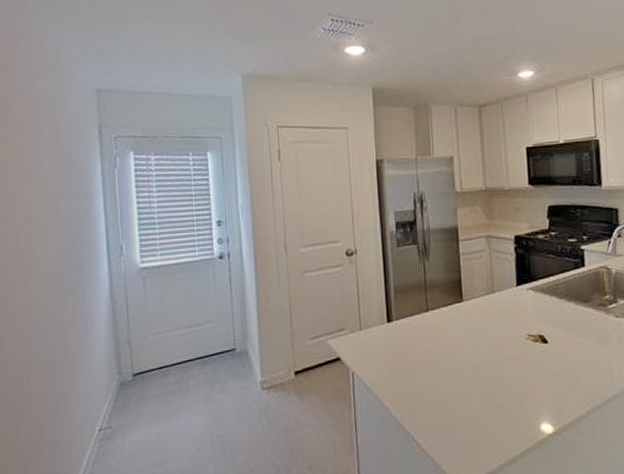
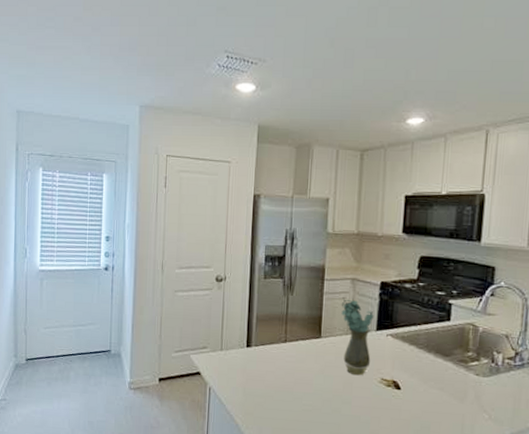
vase: none [478,256,515,336] -> present [341,297,374,376]

